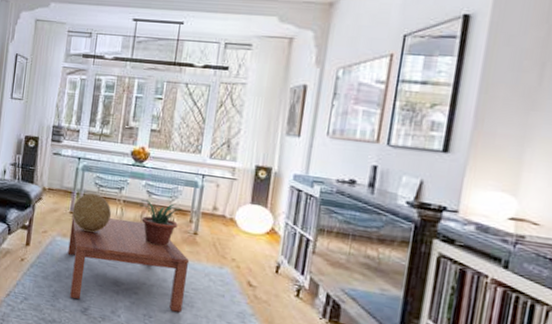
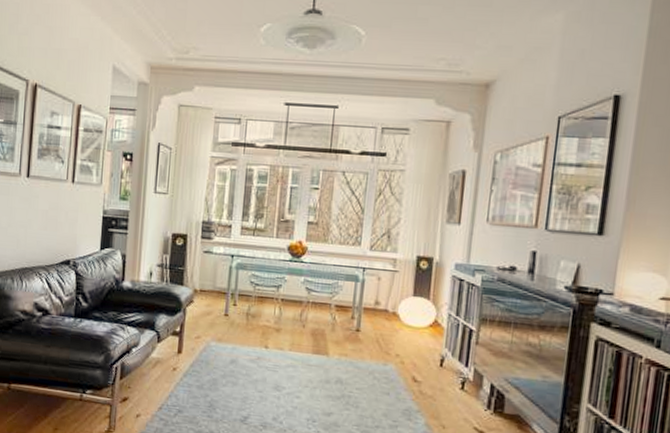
coffee table: present [67,214,190,313] -> none [223,316,353,414]
decorative sphere: present [72,193,111,233] -> none [227,292,269,336]
potted plant: present [139,200,183,247] -> none [298,298,344,346]

